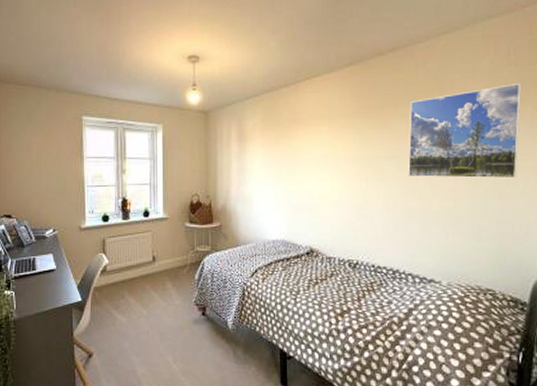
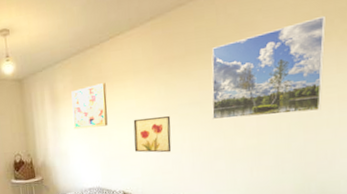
wall art: none [260,125,299,173] -> present [71,83,108,130]
wall art: none [324,167,365,208] -> present [133,115,172,153]

